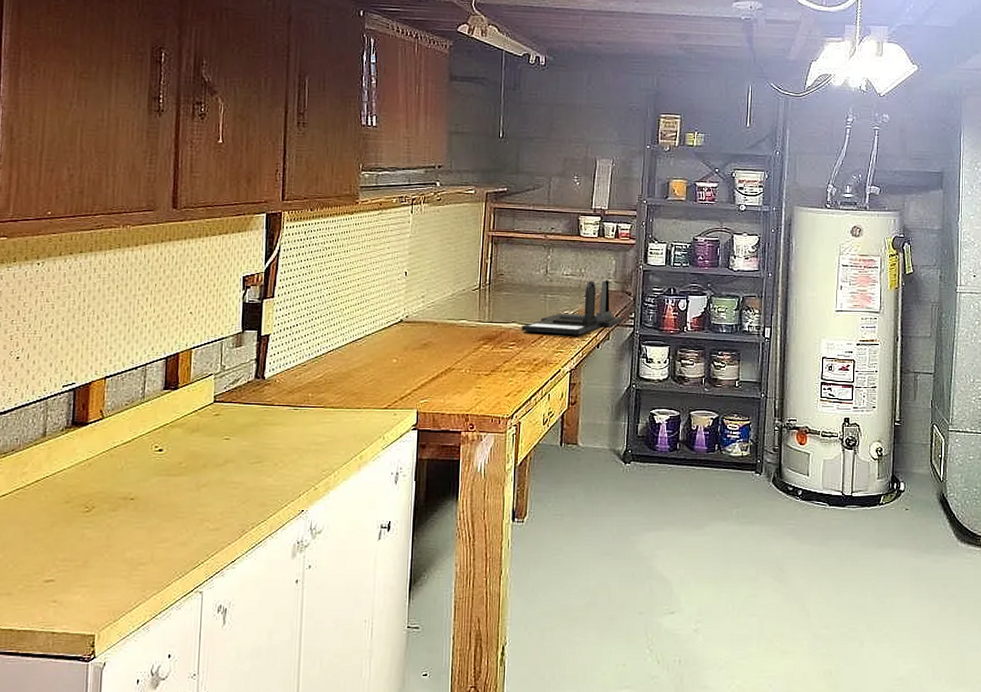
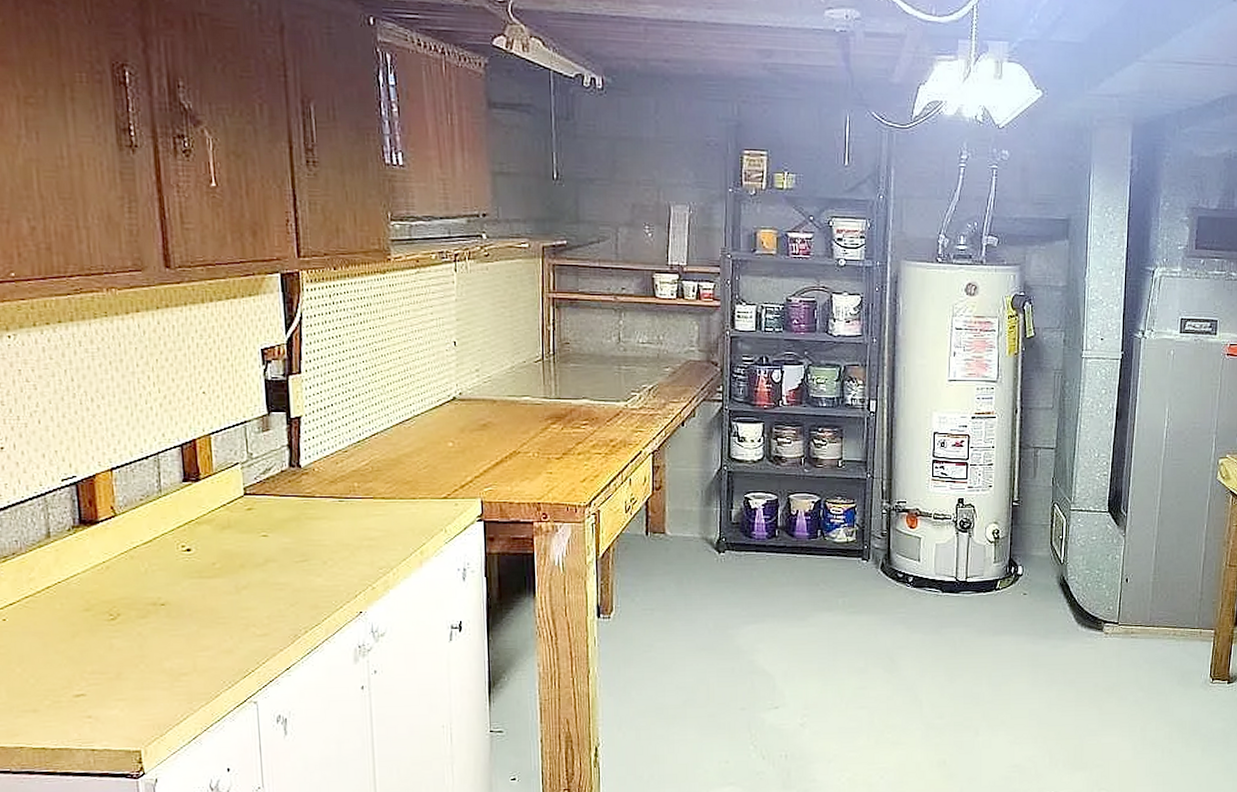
desk organizer: present [521,280,623,335] -> none [593,348,710,412]

